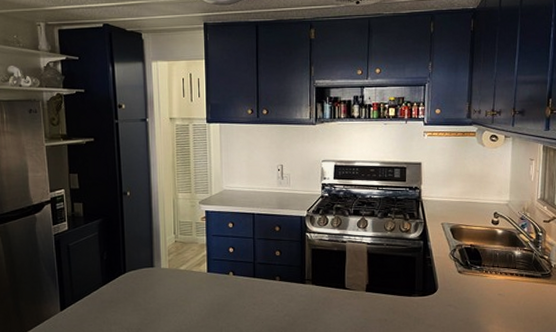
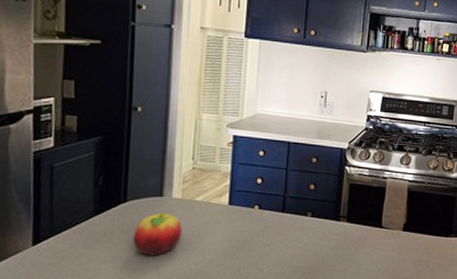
fruit: none [134,281,172,318] -> present [133,213,182,256]

